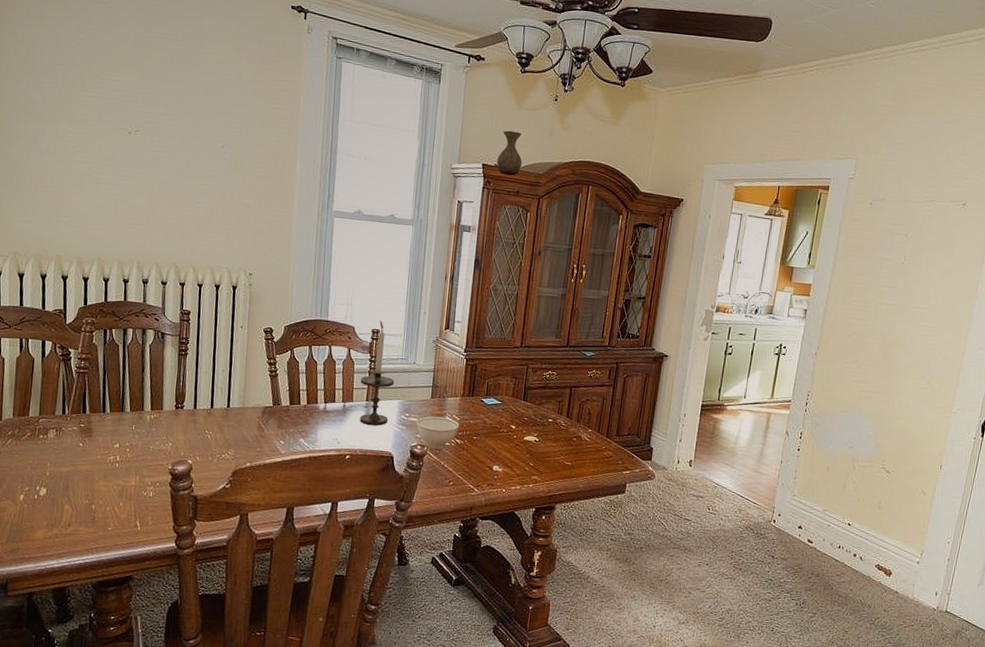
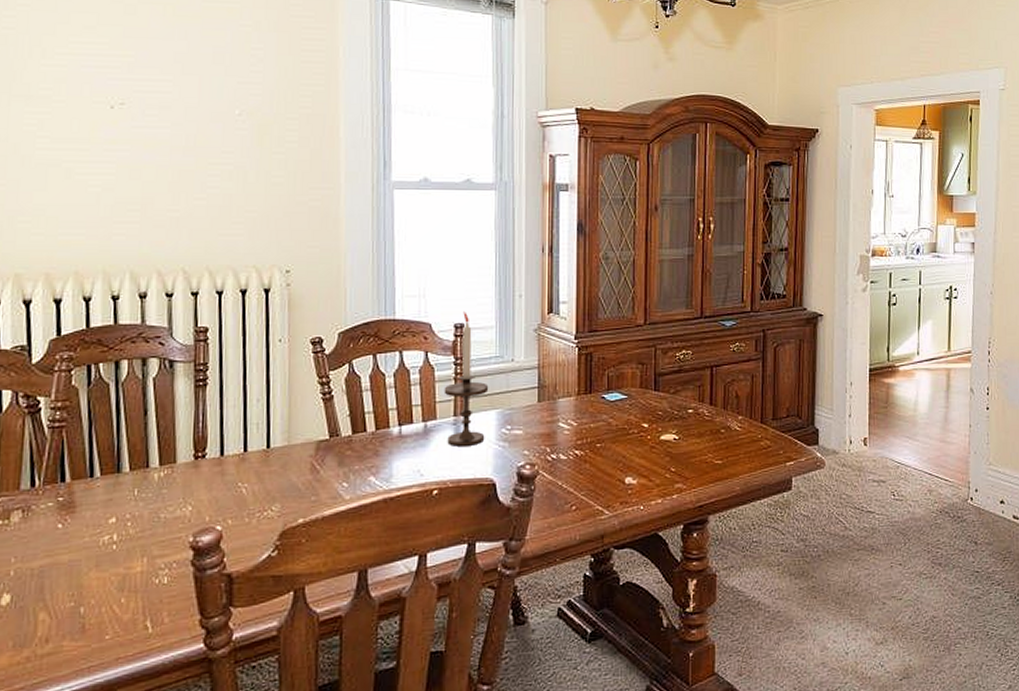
bowl: present [416,416,460,450] -> none [521,424,578,468]
vase: present [497,130,523,176] -> none [593,66,624,120]

